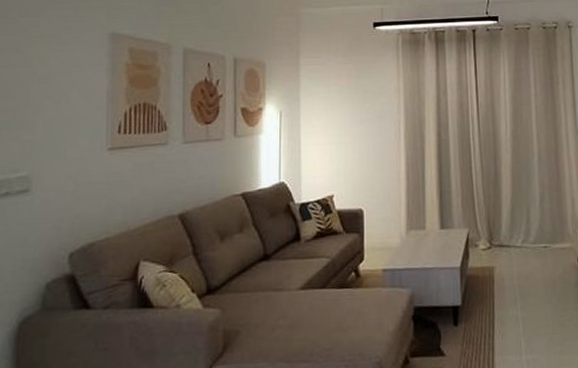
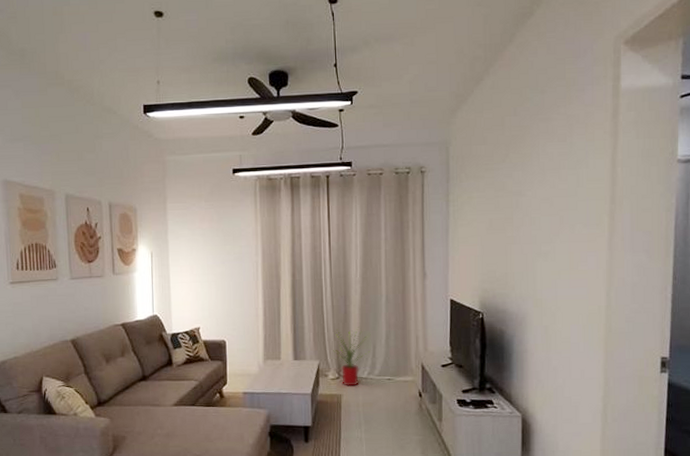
house plant: none [483,189,524,257] -> present [333,327,370,386]

